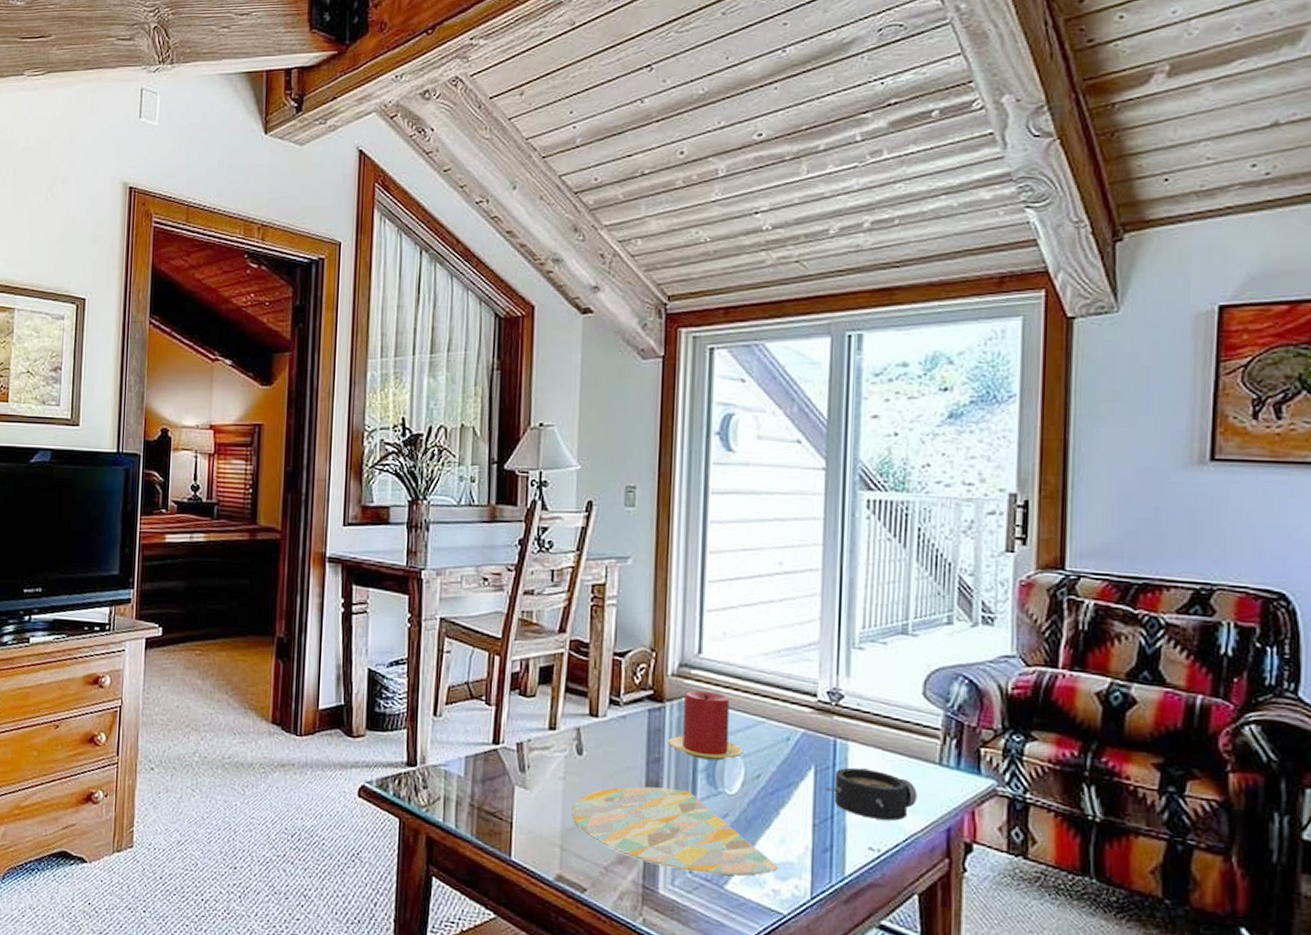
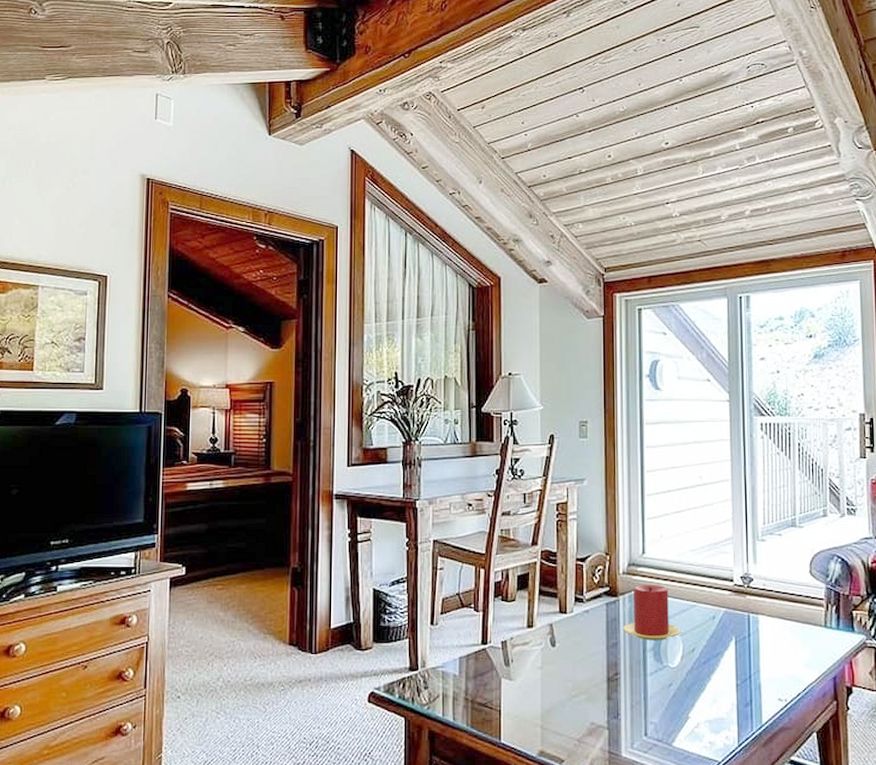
decorative tray: present [572,786,779,876] -> none [549,668,713,735]
alarm clock: present [826,767,917,821] -> none [744,635,811,675]

